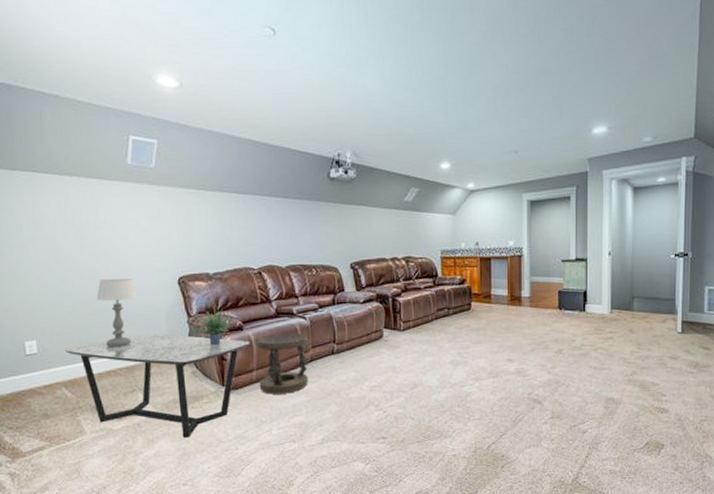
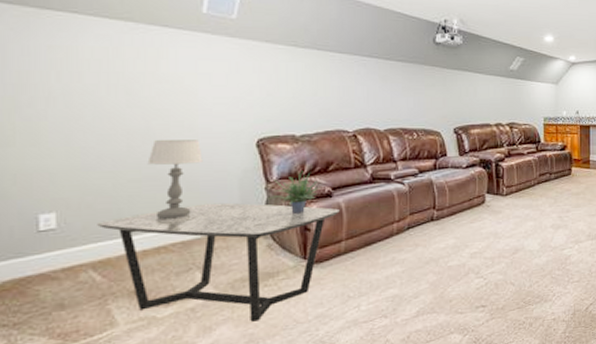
stool: present [256,332,309,394] -> none [347,199,406,266]

